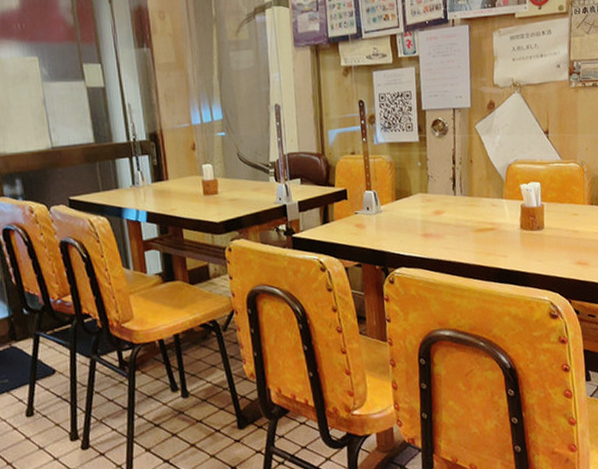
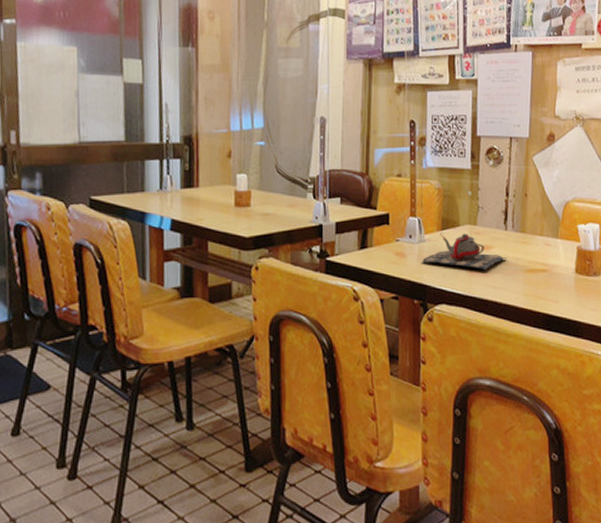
teapot: none [379,201,457,234] -> present [421,232,507,271]

